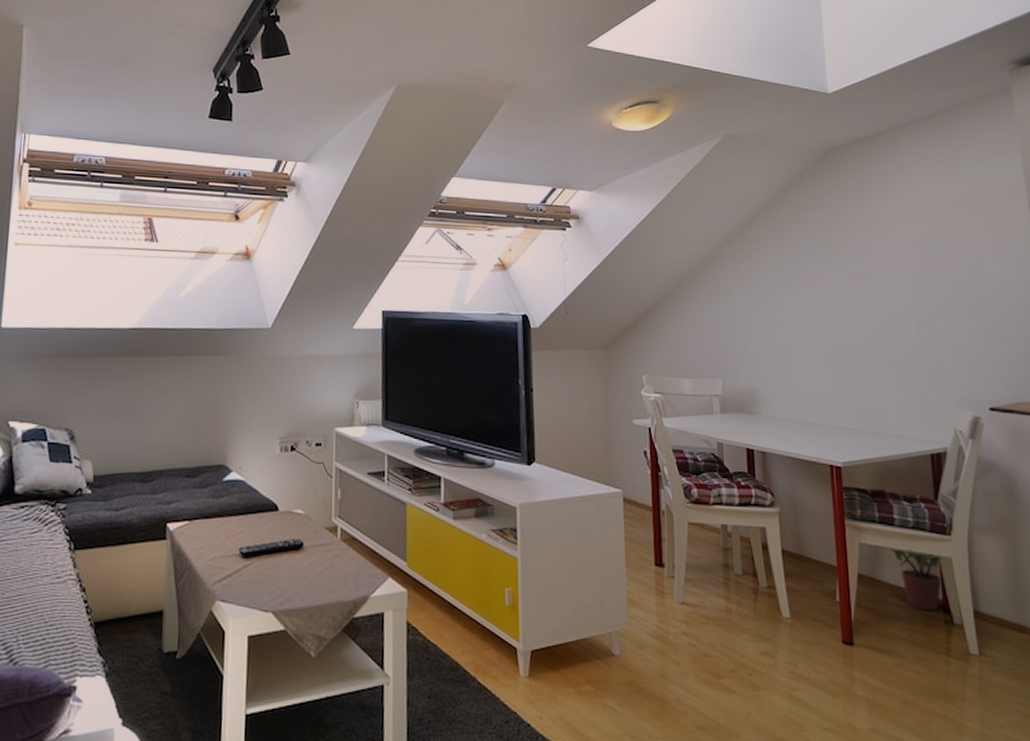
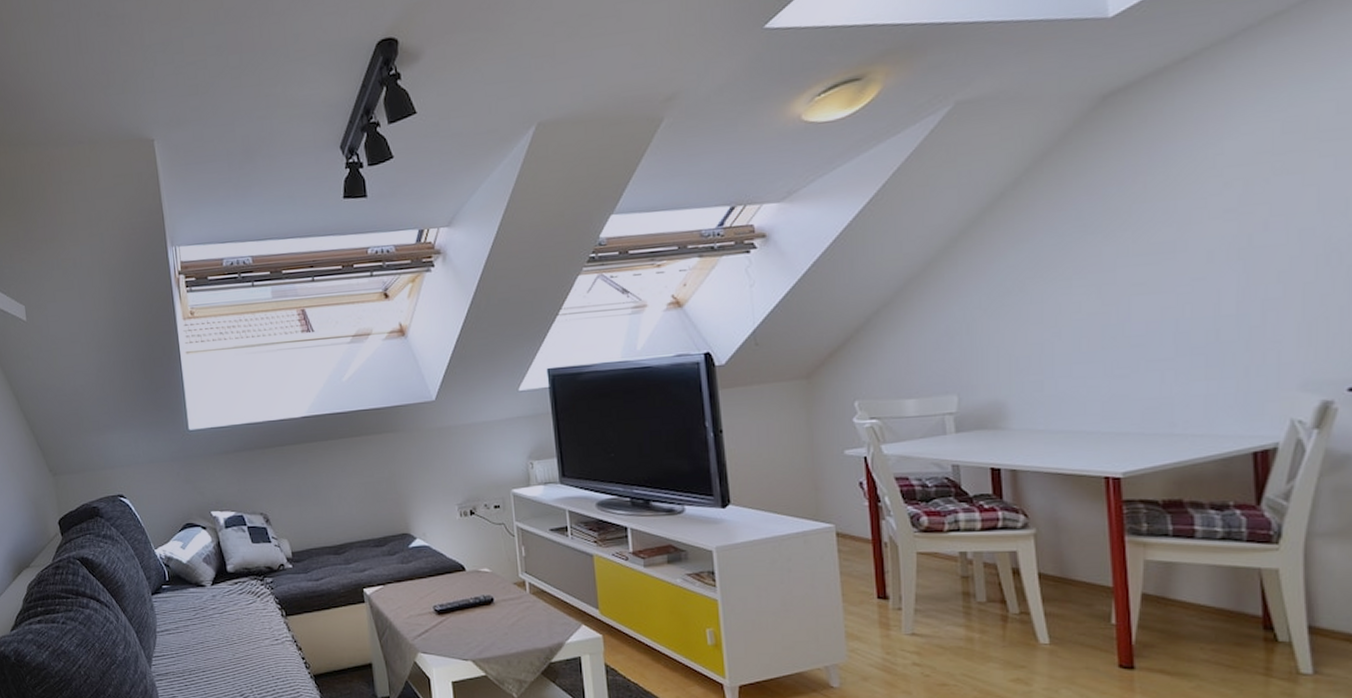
potted plant: present [890,546,941,612] -> none [1189,561,1263,630]

